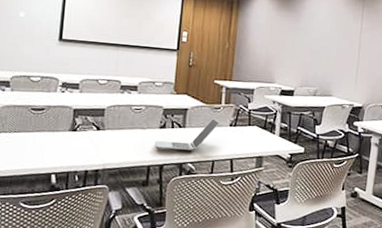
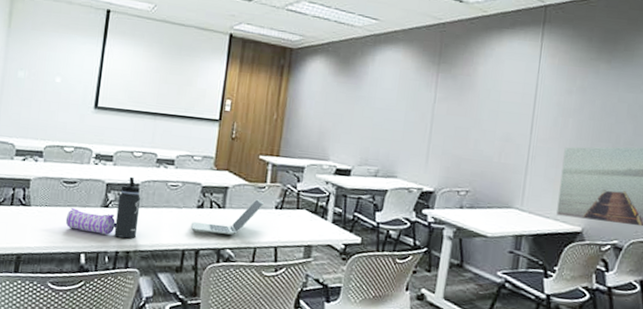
pencil case: none [35,133,85,156] -> present [65,208,117,235]
thermos bottle: none [83,102,107,159] -> present [114,176,141,239]

